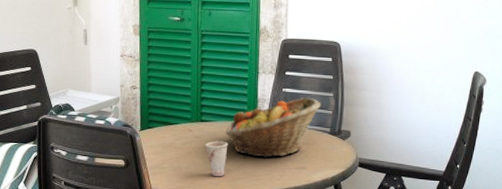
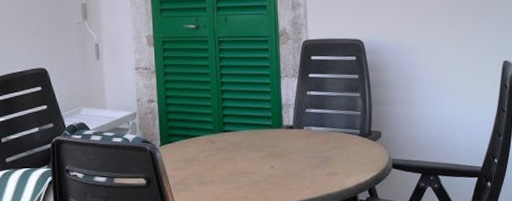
cup: present [204,141,228,177] -> none [229,151,254,190]
fruit basket: present [225,97,322,158] -> none [250,99,349,166]

